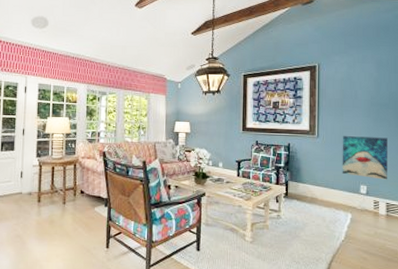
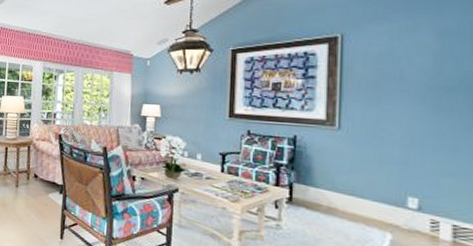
wall art: present [342,136,387,180] -> none [377,129,456,193]

